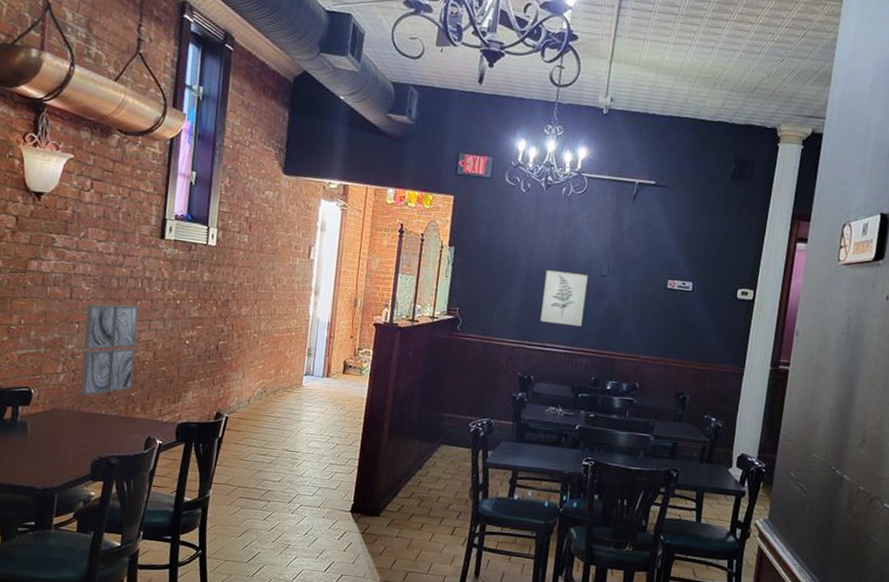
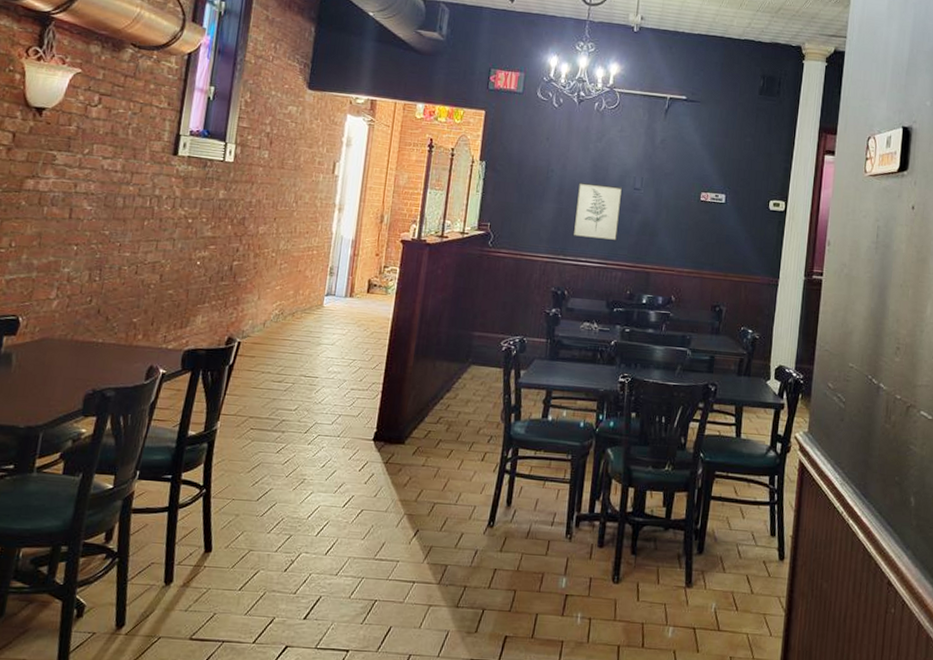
wall art: present [79,304,138,397] -> none [74,224,146,324]

